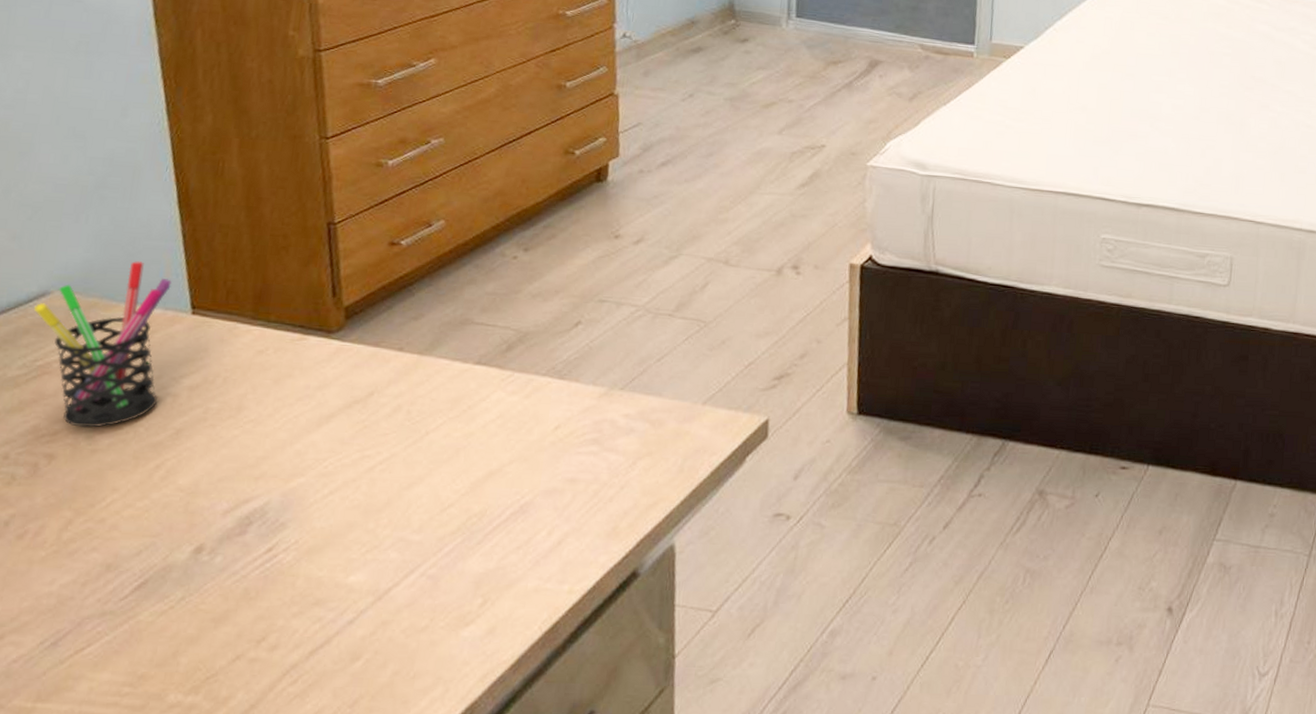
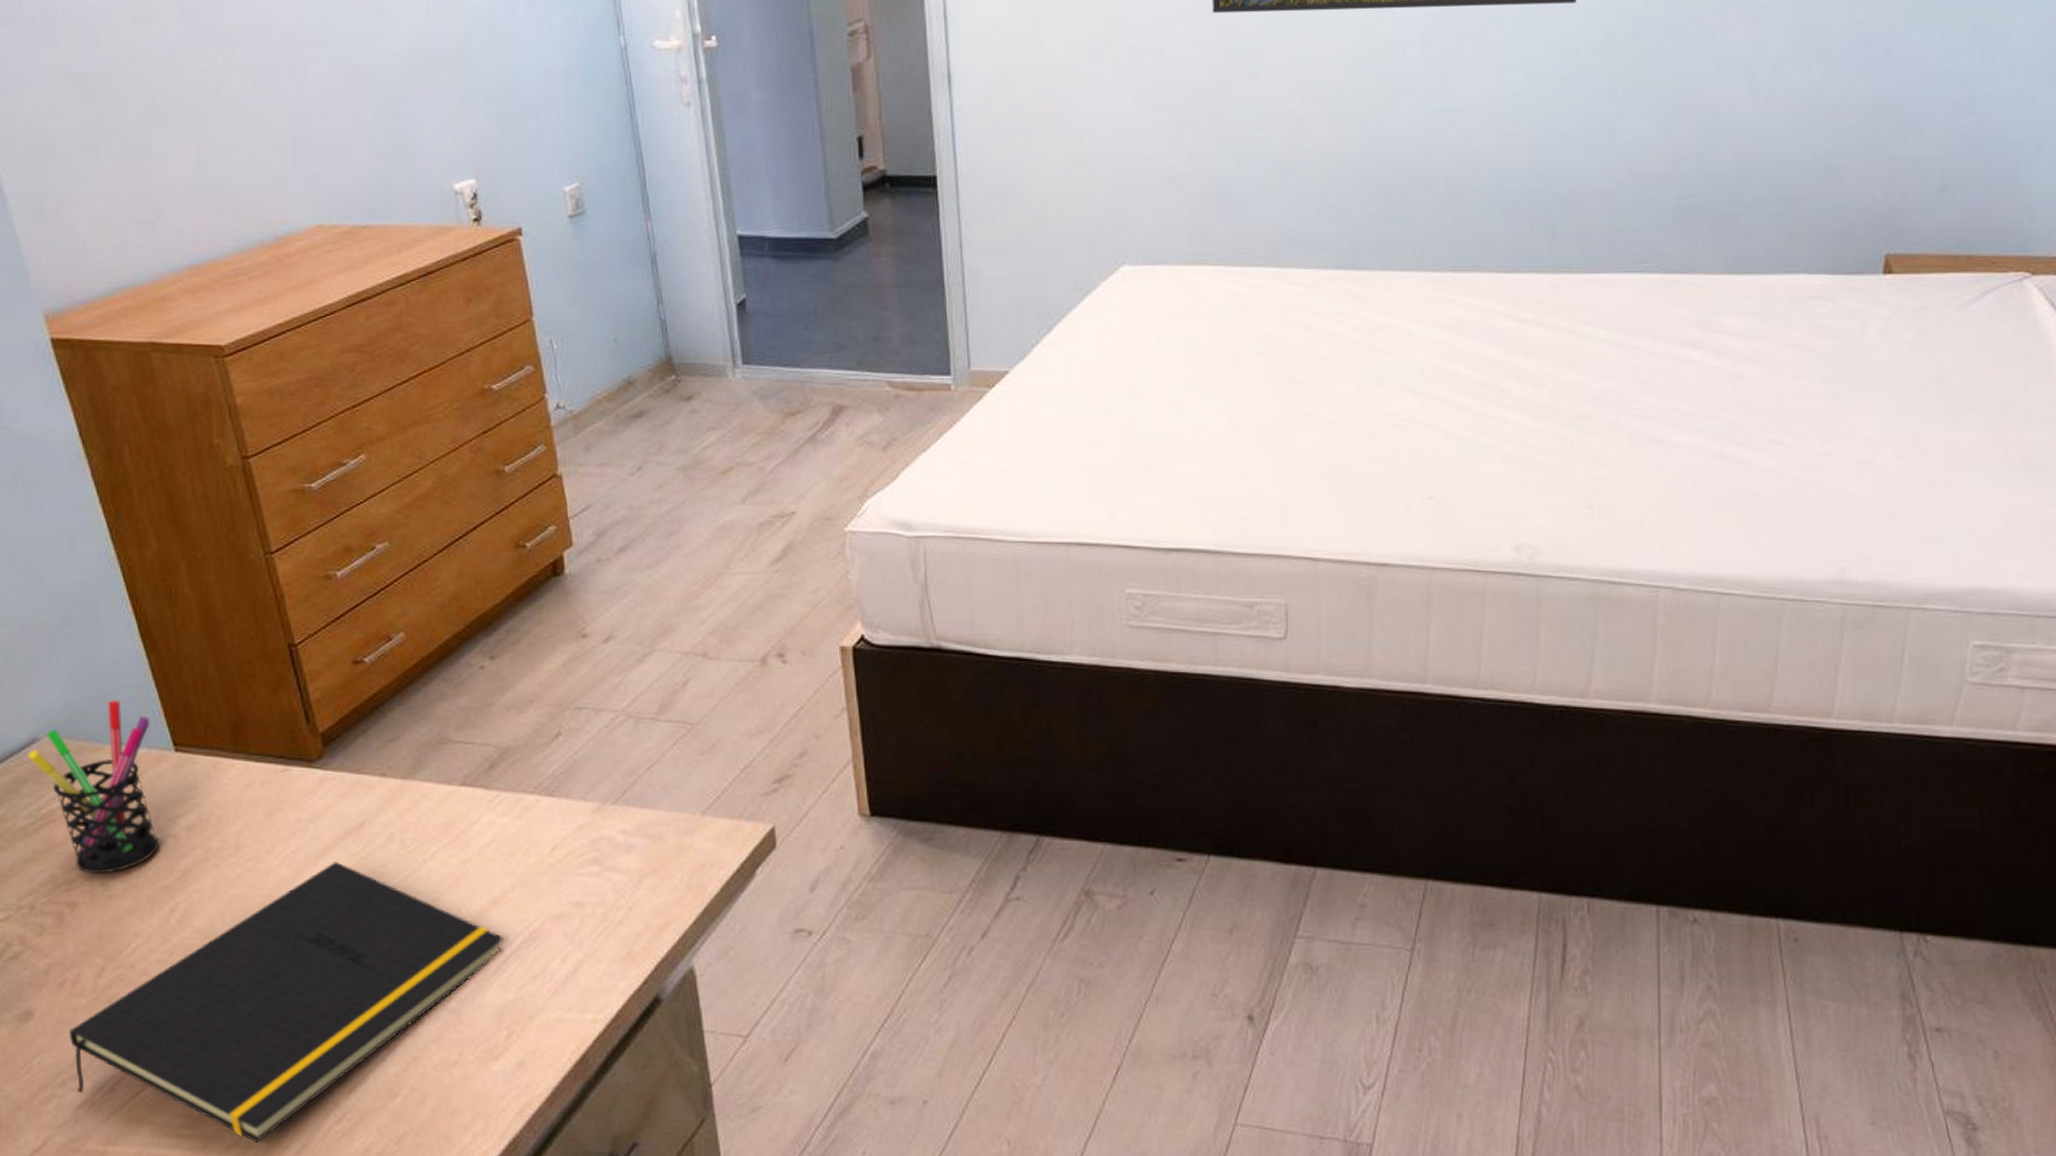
notepad: none [15,429,494,703] -> present [70,862,503,1143]

